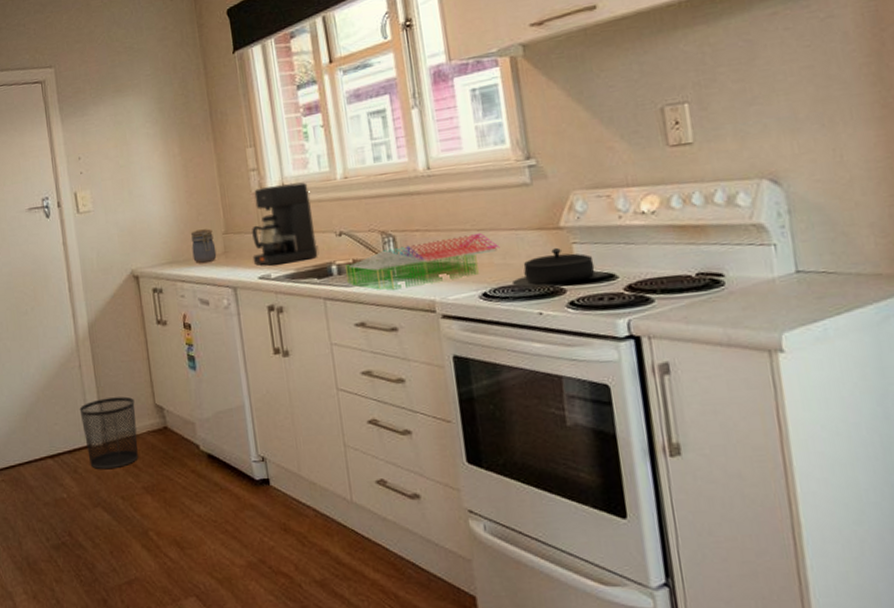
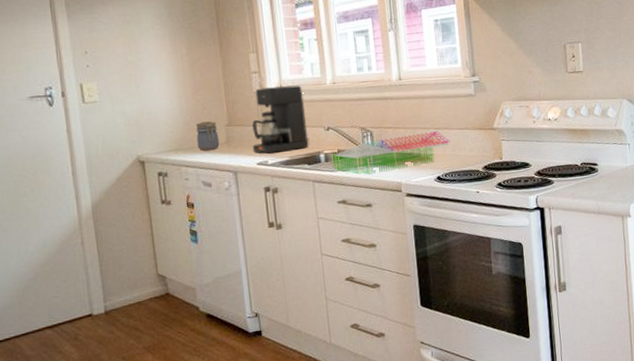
waste bin: present [79,396,138,470] -> none [81,268,140,335]
cooking pot: present [511,247,610,289] -> none [458,143,526,174]

